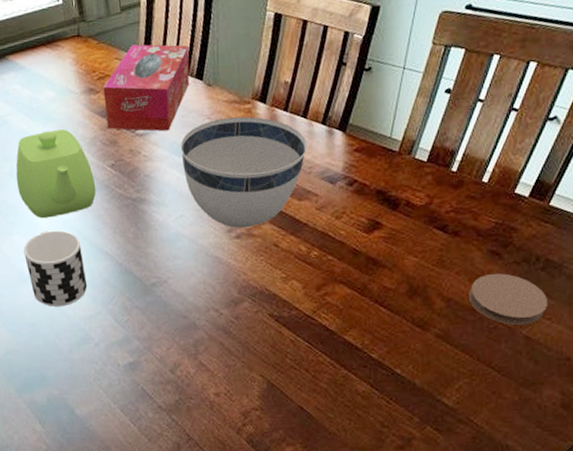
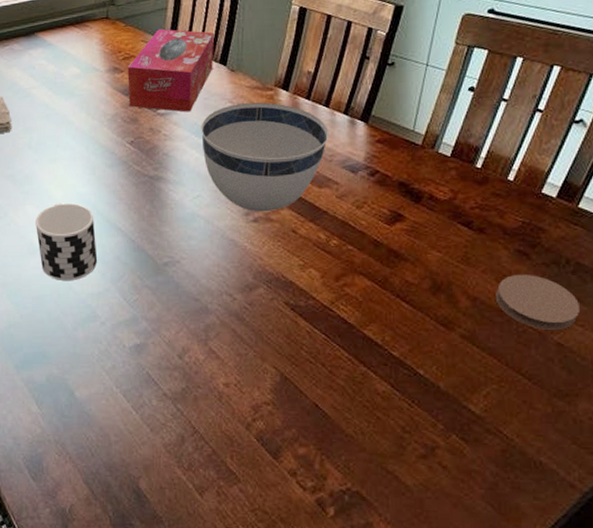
teapot: present [16,129,96,219] -> none [35,105,114,191]

